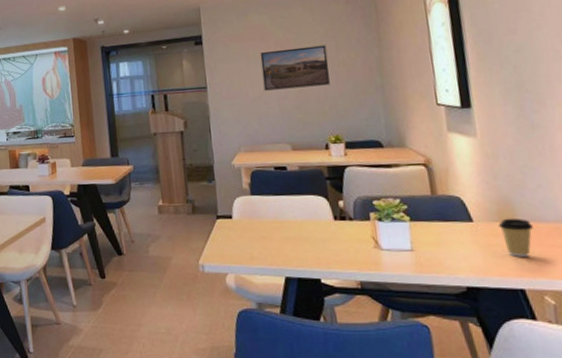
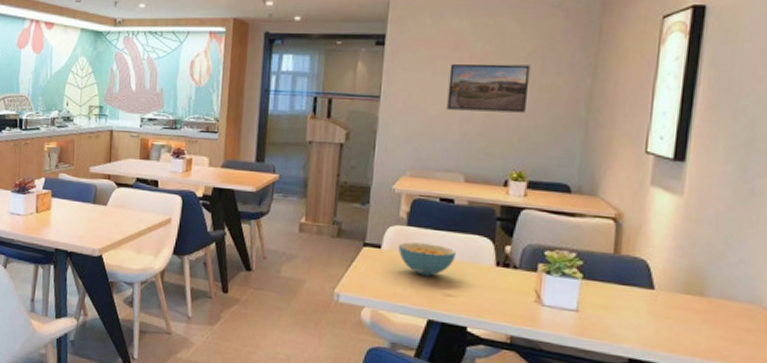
cereal bowl: none [247,208,298,238] -> present [399,242,456,276]
coffee cup: present [497,218,533,257] -> none [681,290,721,336]

